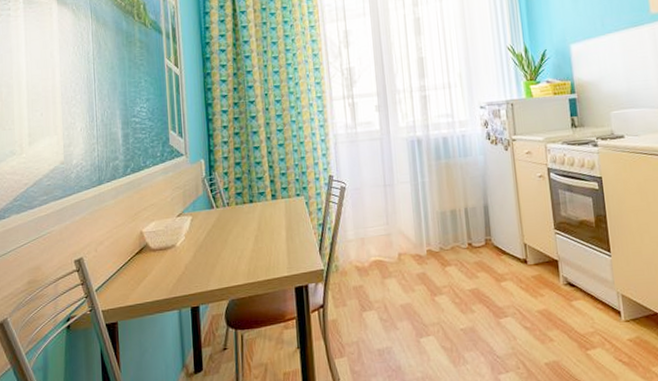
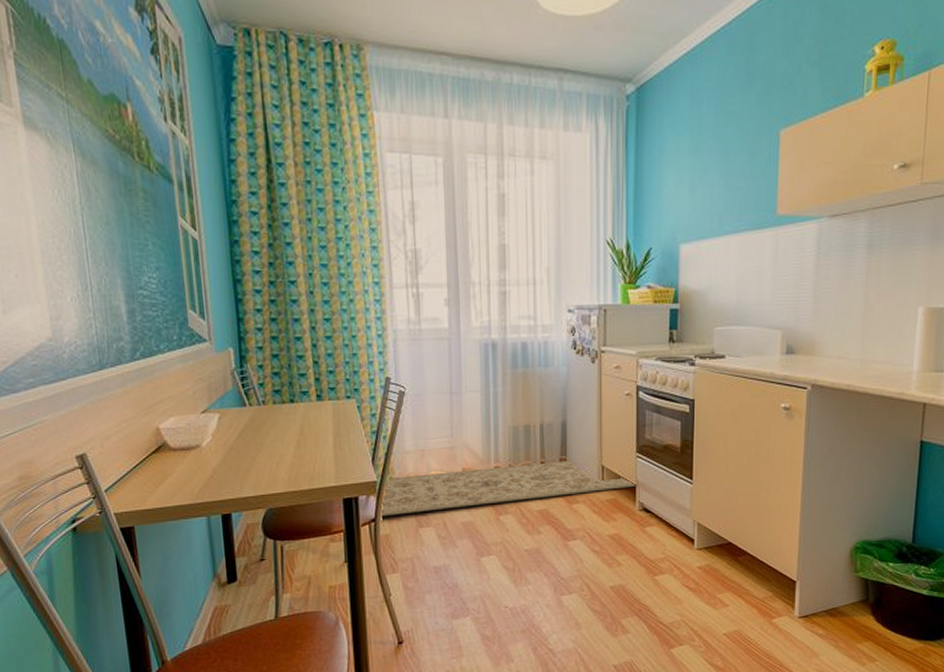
rug: none [328,240,558,303] -> present [381,460,636,517]

